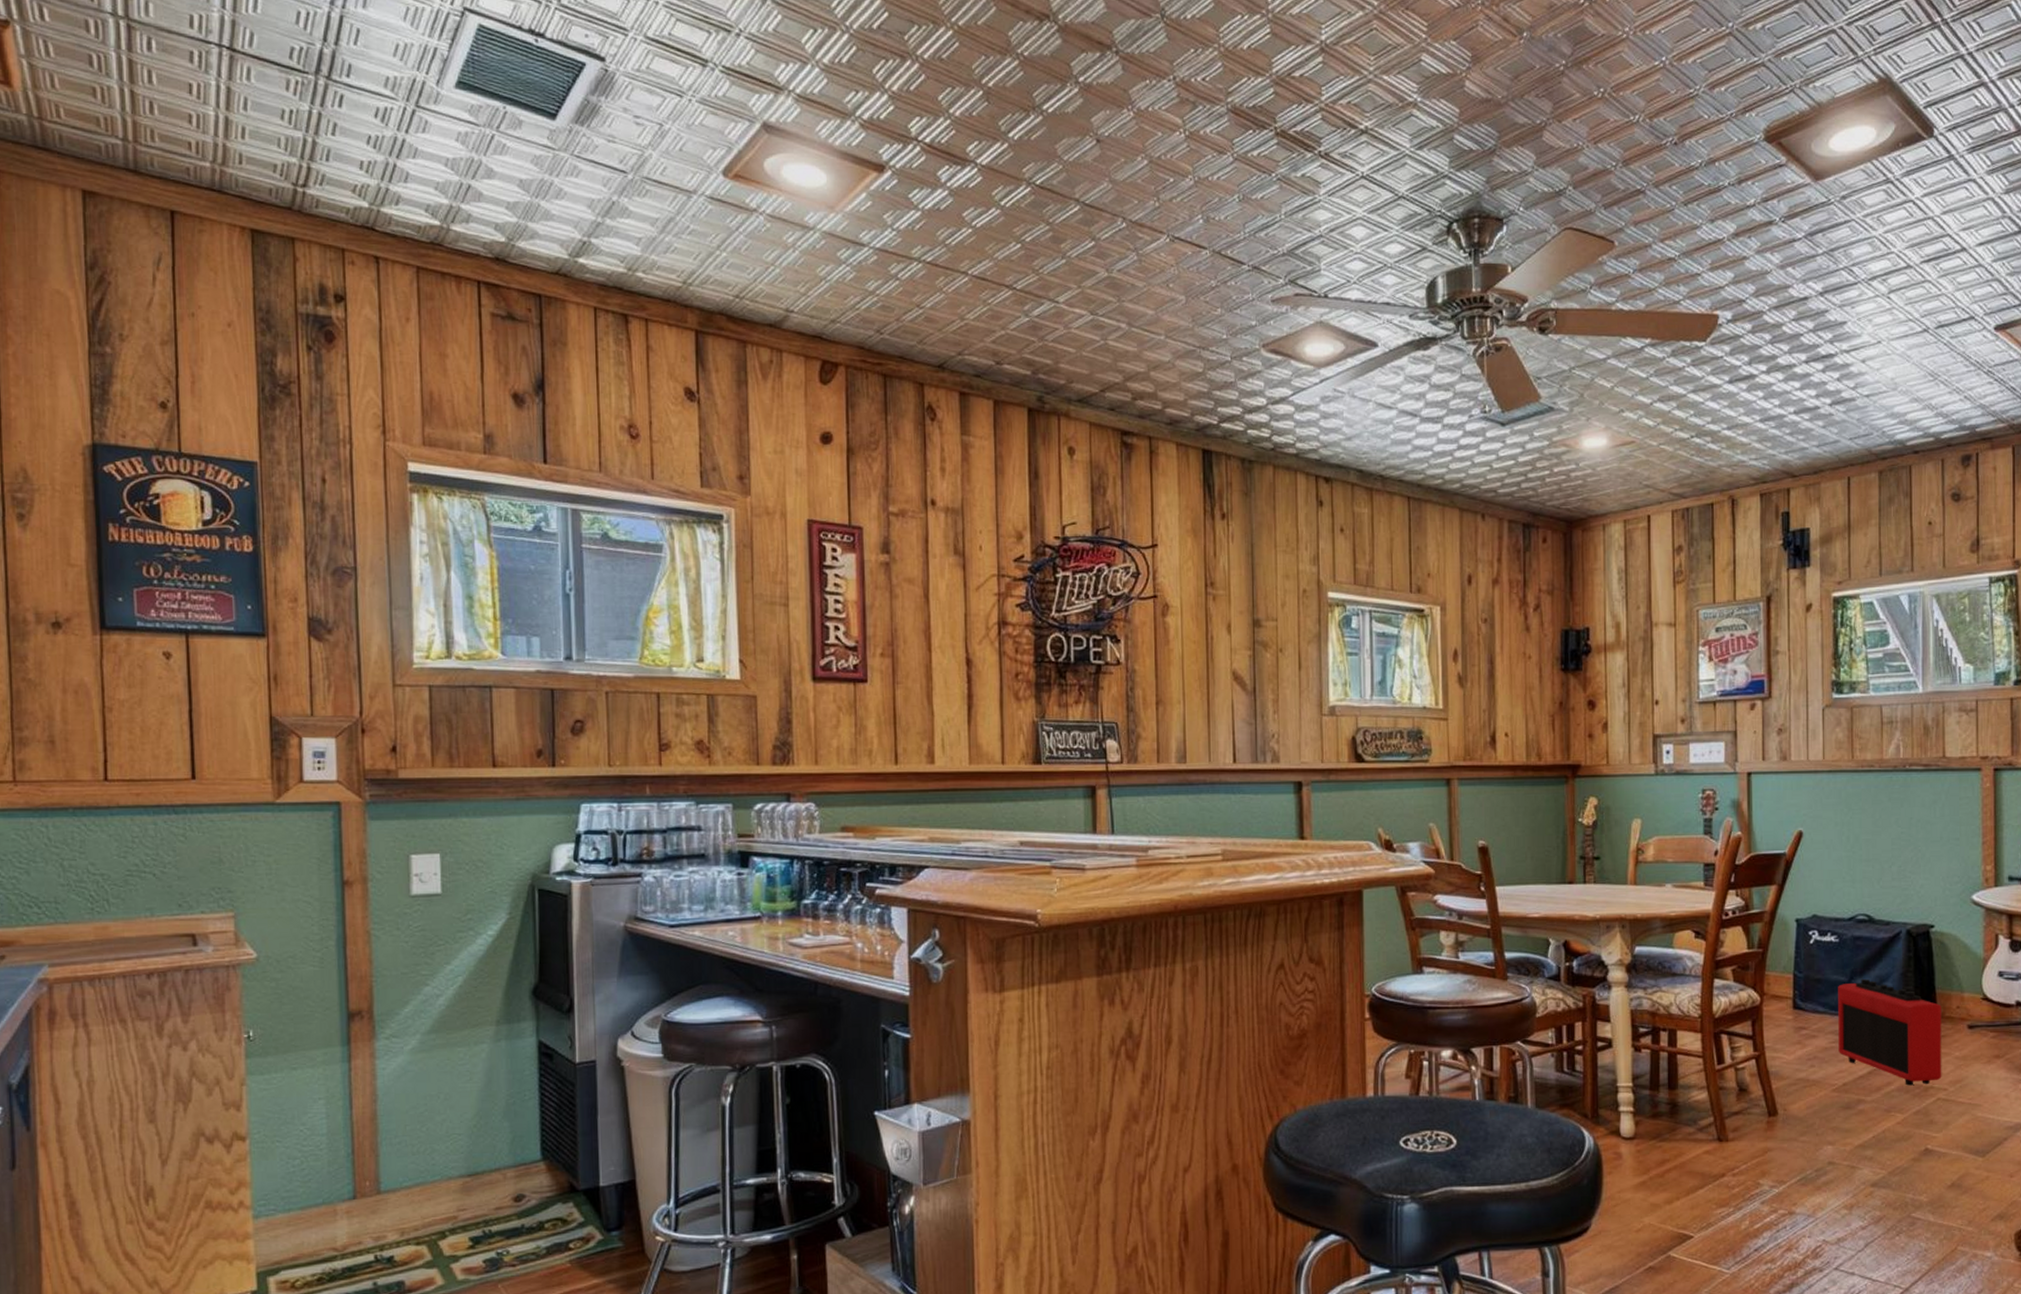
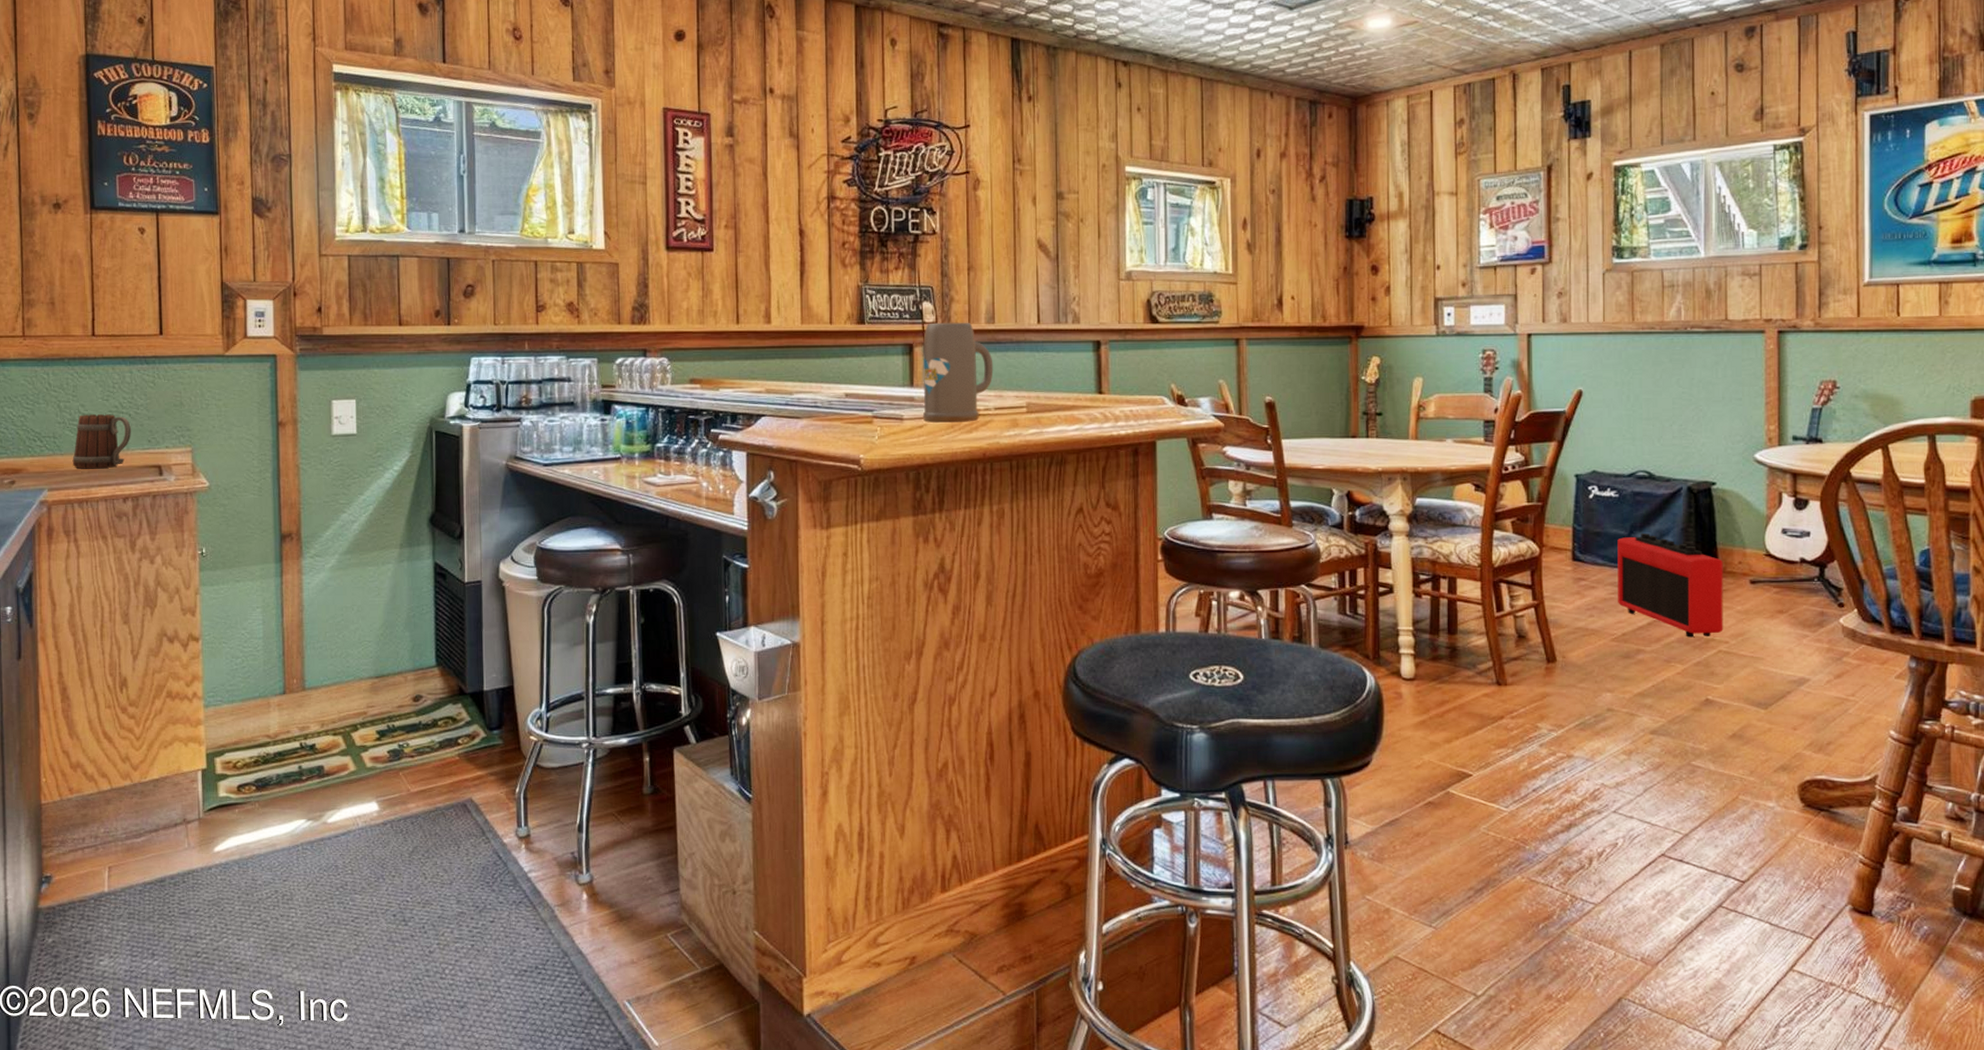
beer mug: none [80,874,156,940] -> present [72,414,131,469]
beer mug: none [1106,761,1185,874] -> present [922,322,994,424]

